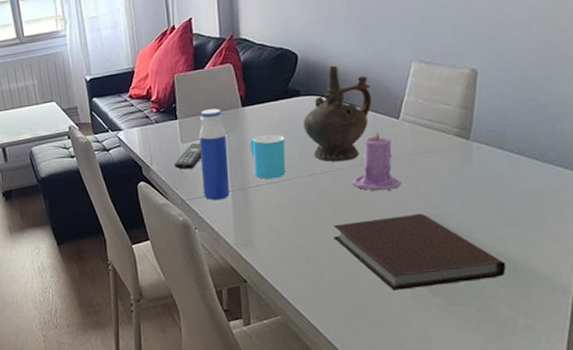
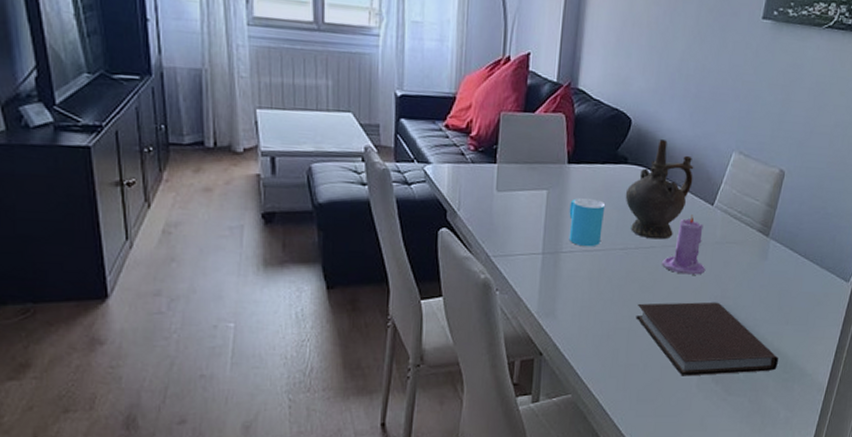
remote control: present [173,143,202,170] -> none [484,194,518,222]
water bottle: present [199,108,230,201] -> none [512,159,547,262]

